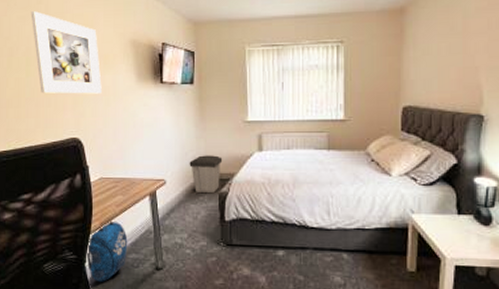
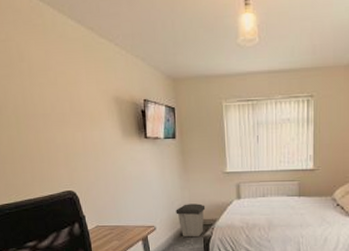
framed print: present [31,11,102,94] -> none [14,69,91,150]

